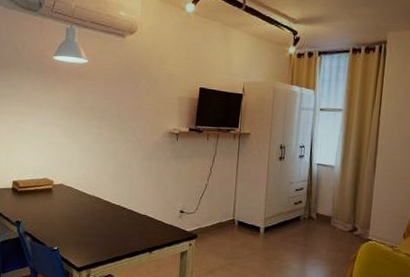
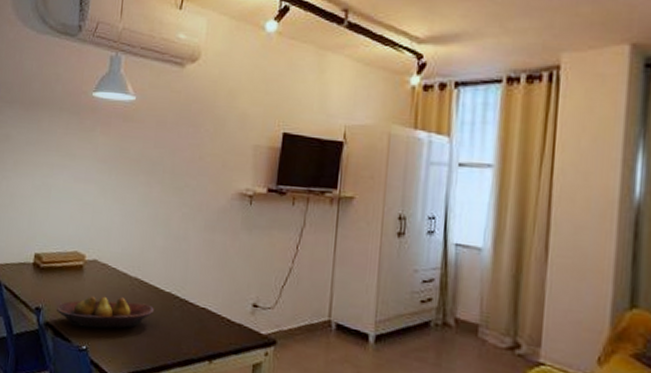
fruit bowl: none [32,210,108,234] -> present [56,296,154,329]

